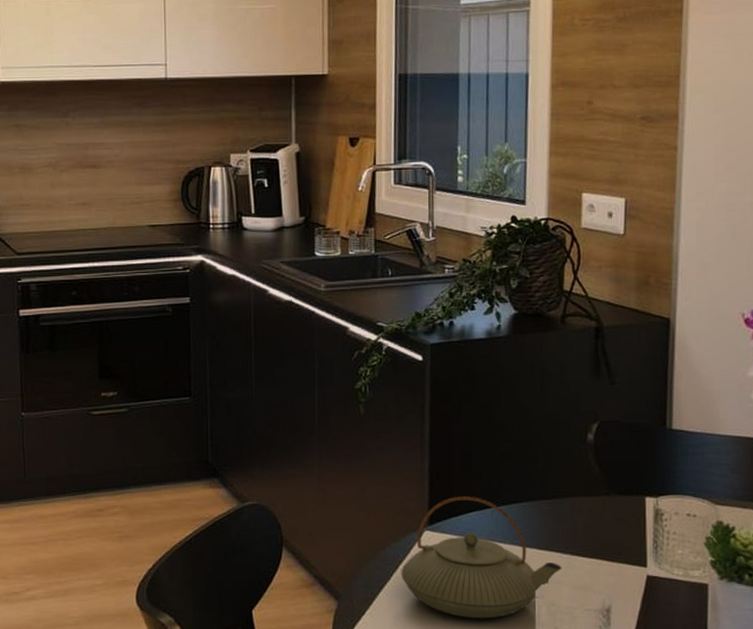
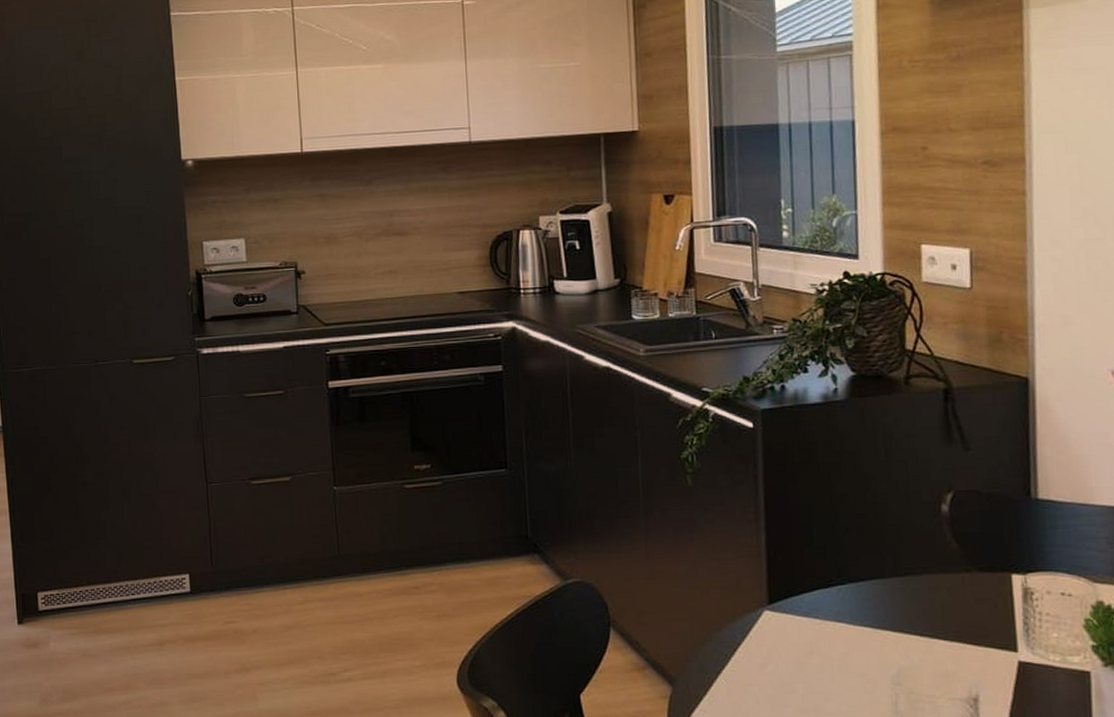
teapot: present [401,496,562,619] -> none [740,573,920,708]

